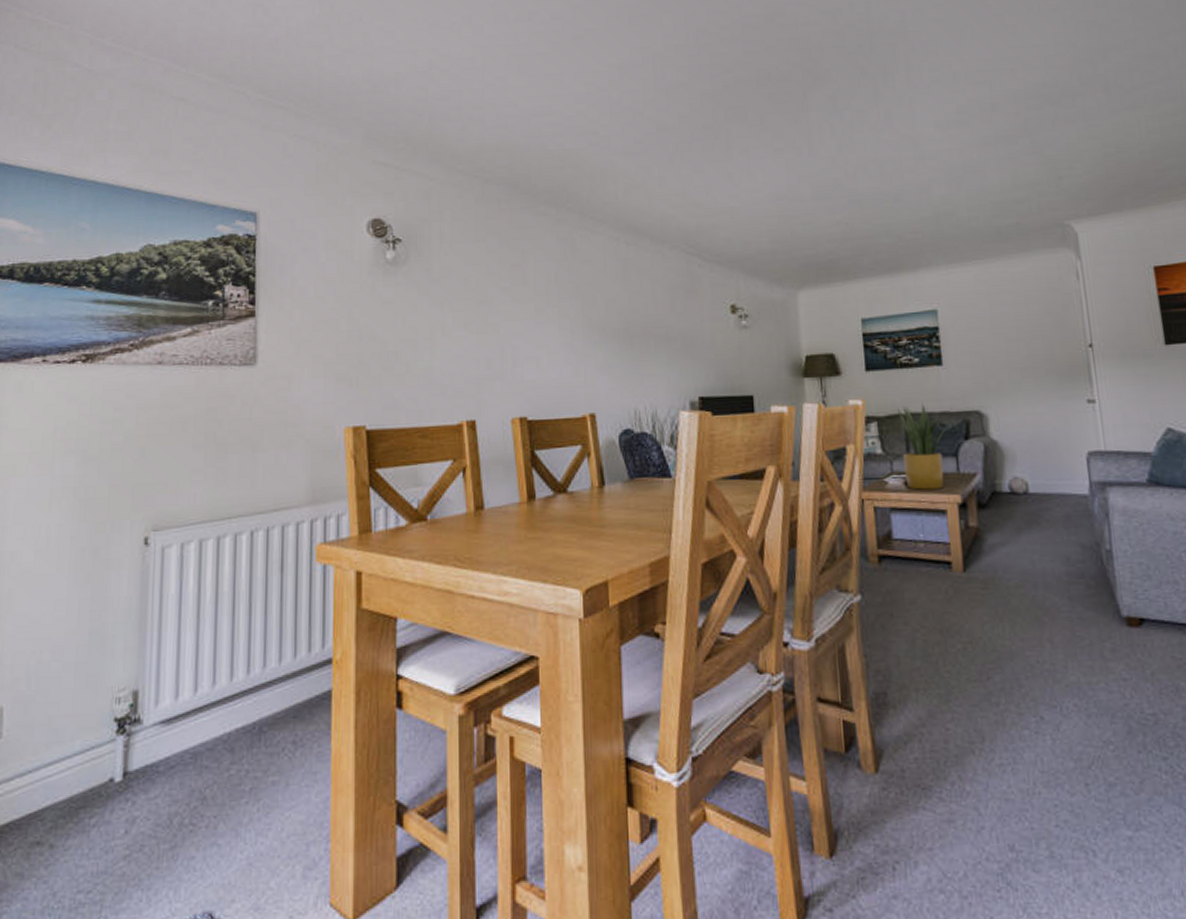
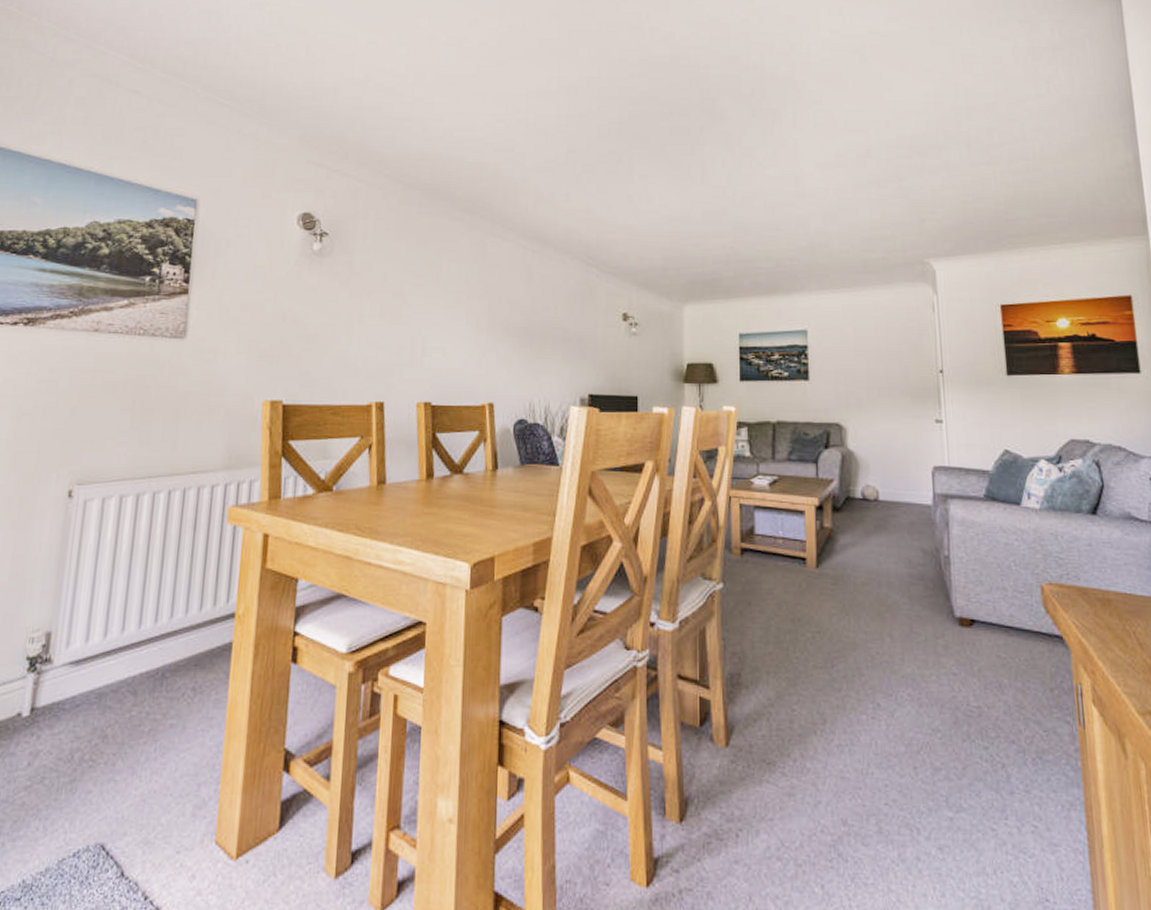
planter: present [898,402,946,490] -> none [767,413,808,492]

